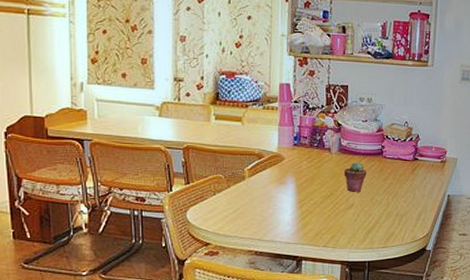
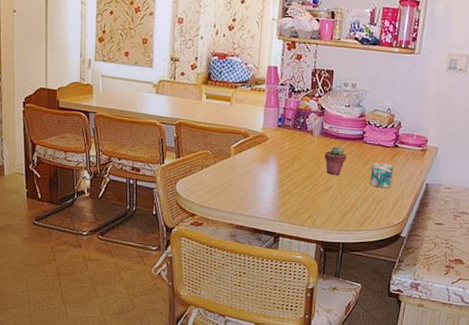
mug: none [392,177,415,202] -> present [369,163,394,188]

